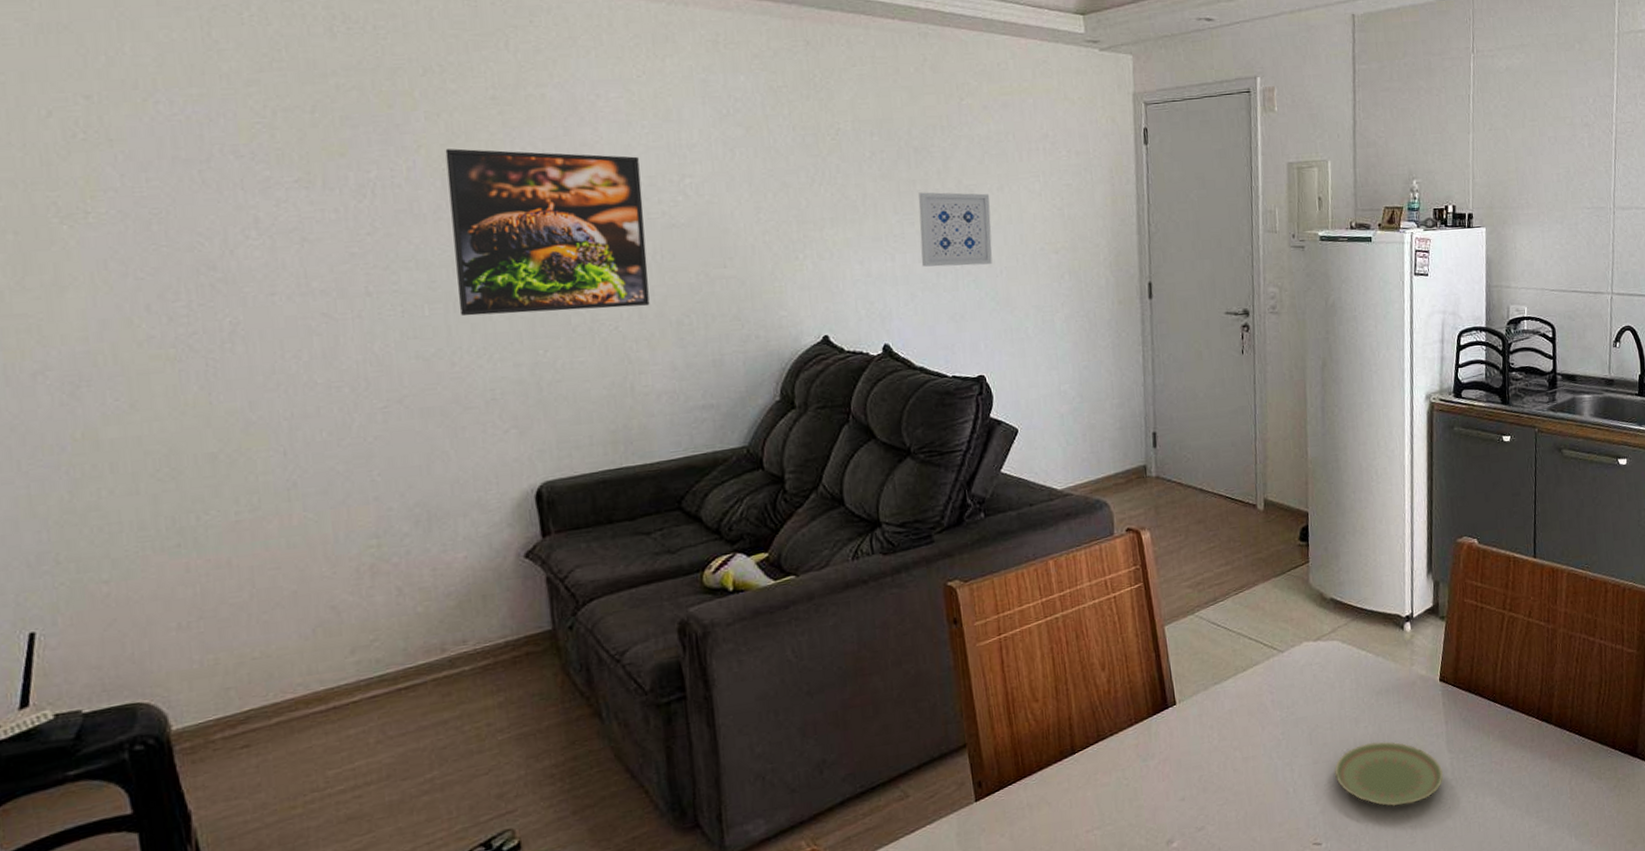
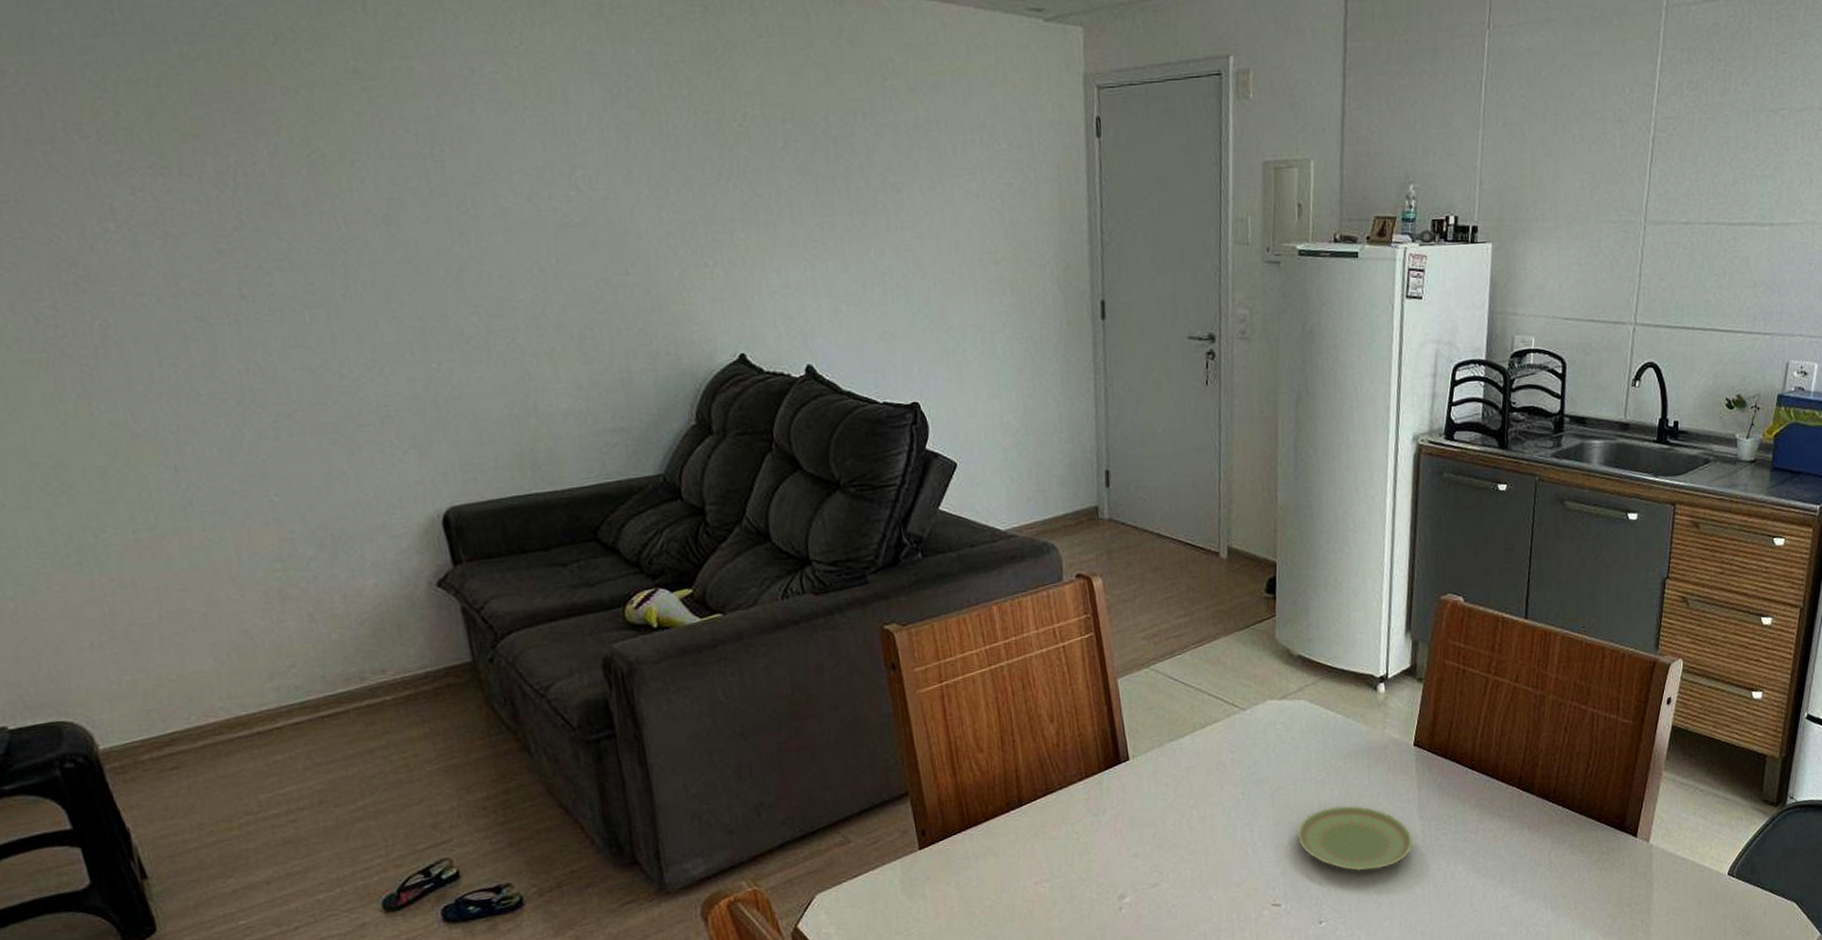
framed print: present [445,148,650,316] -> none [308,131,548,324]
wall art: present [918,192,992,267] -> none [839,190,925,278]

